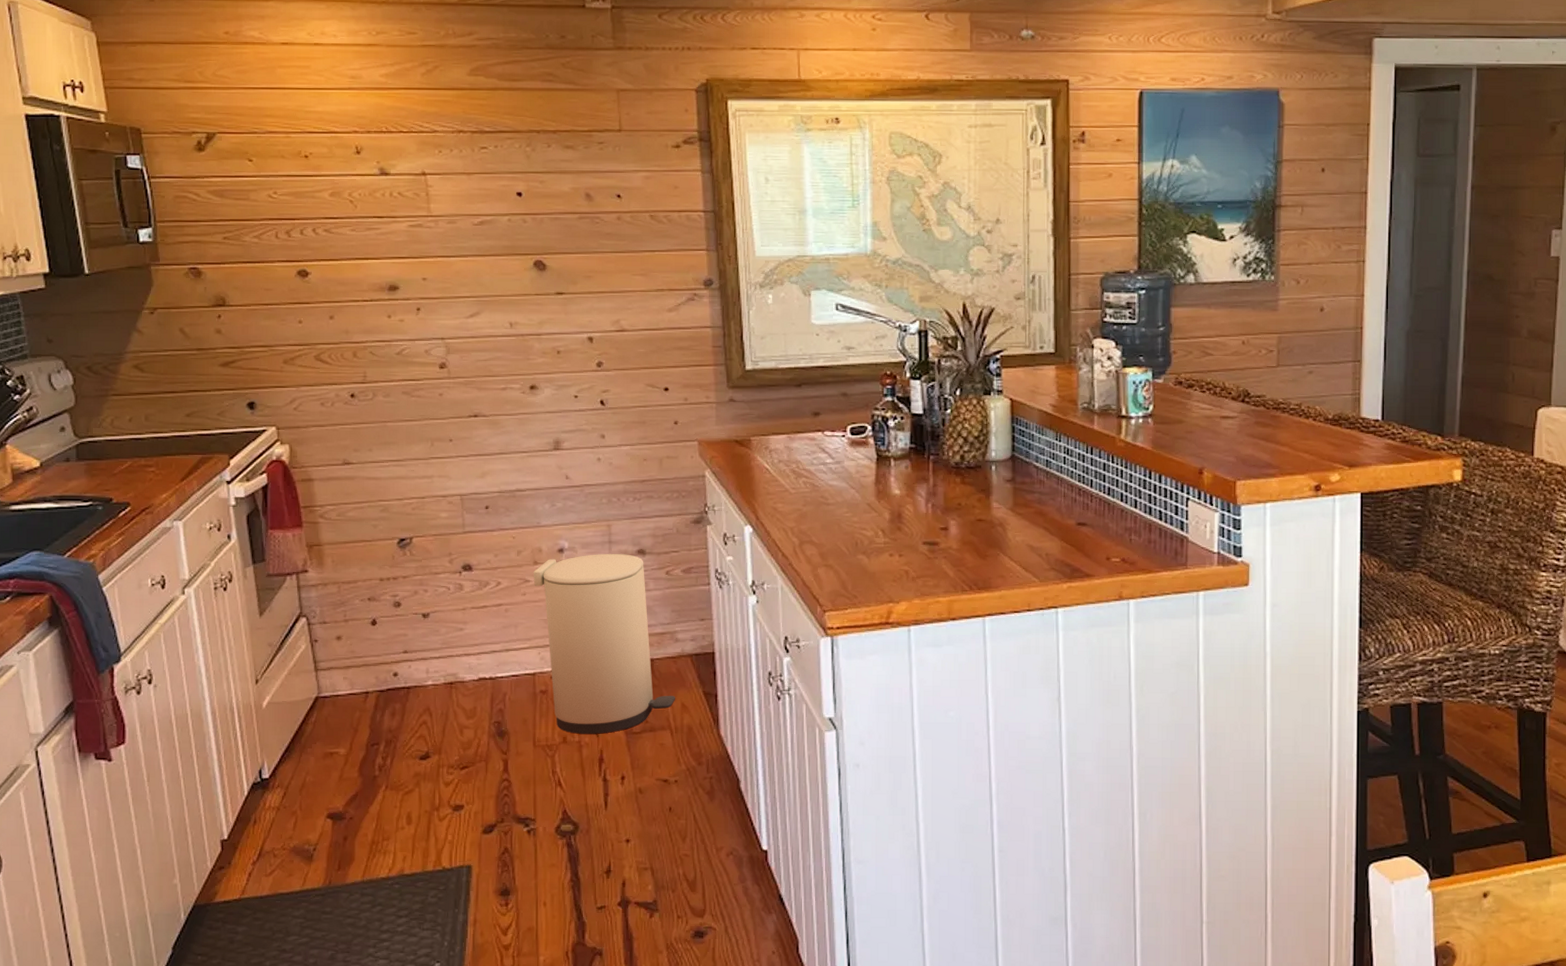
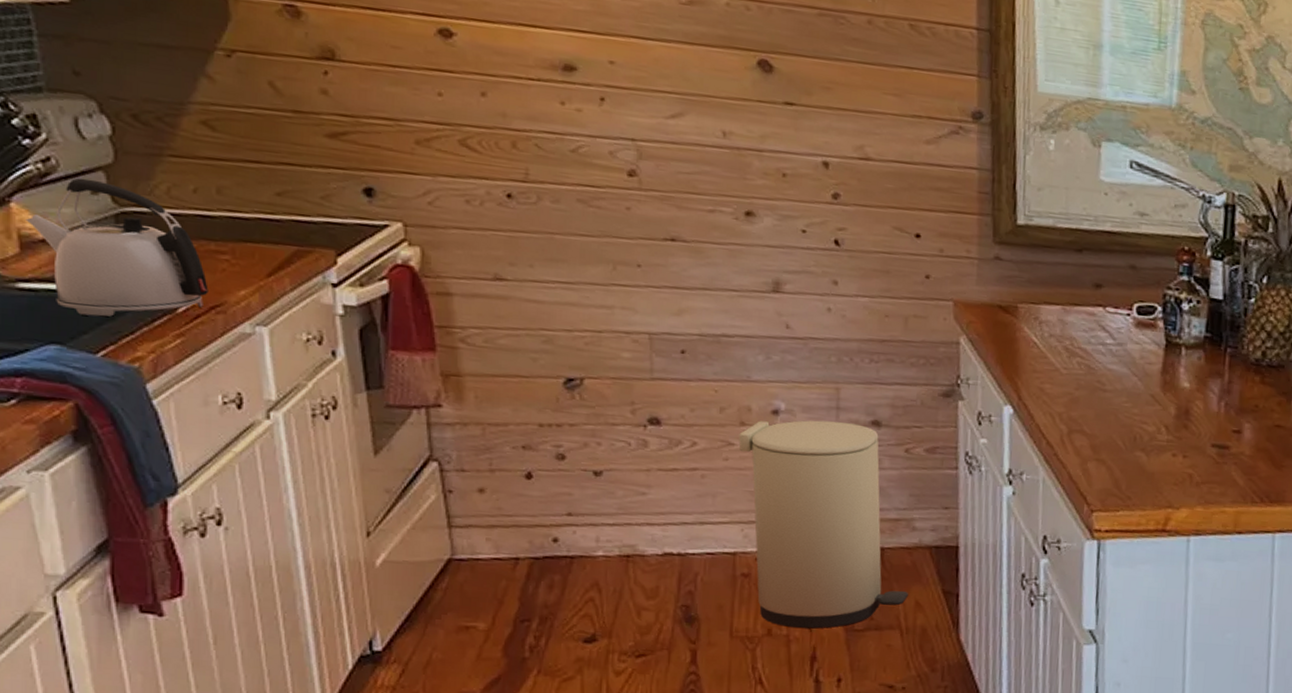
kettle: none [16,420,140,526] -> present [26,177,209,317]

